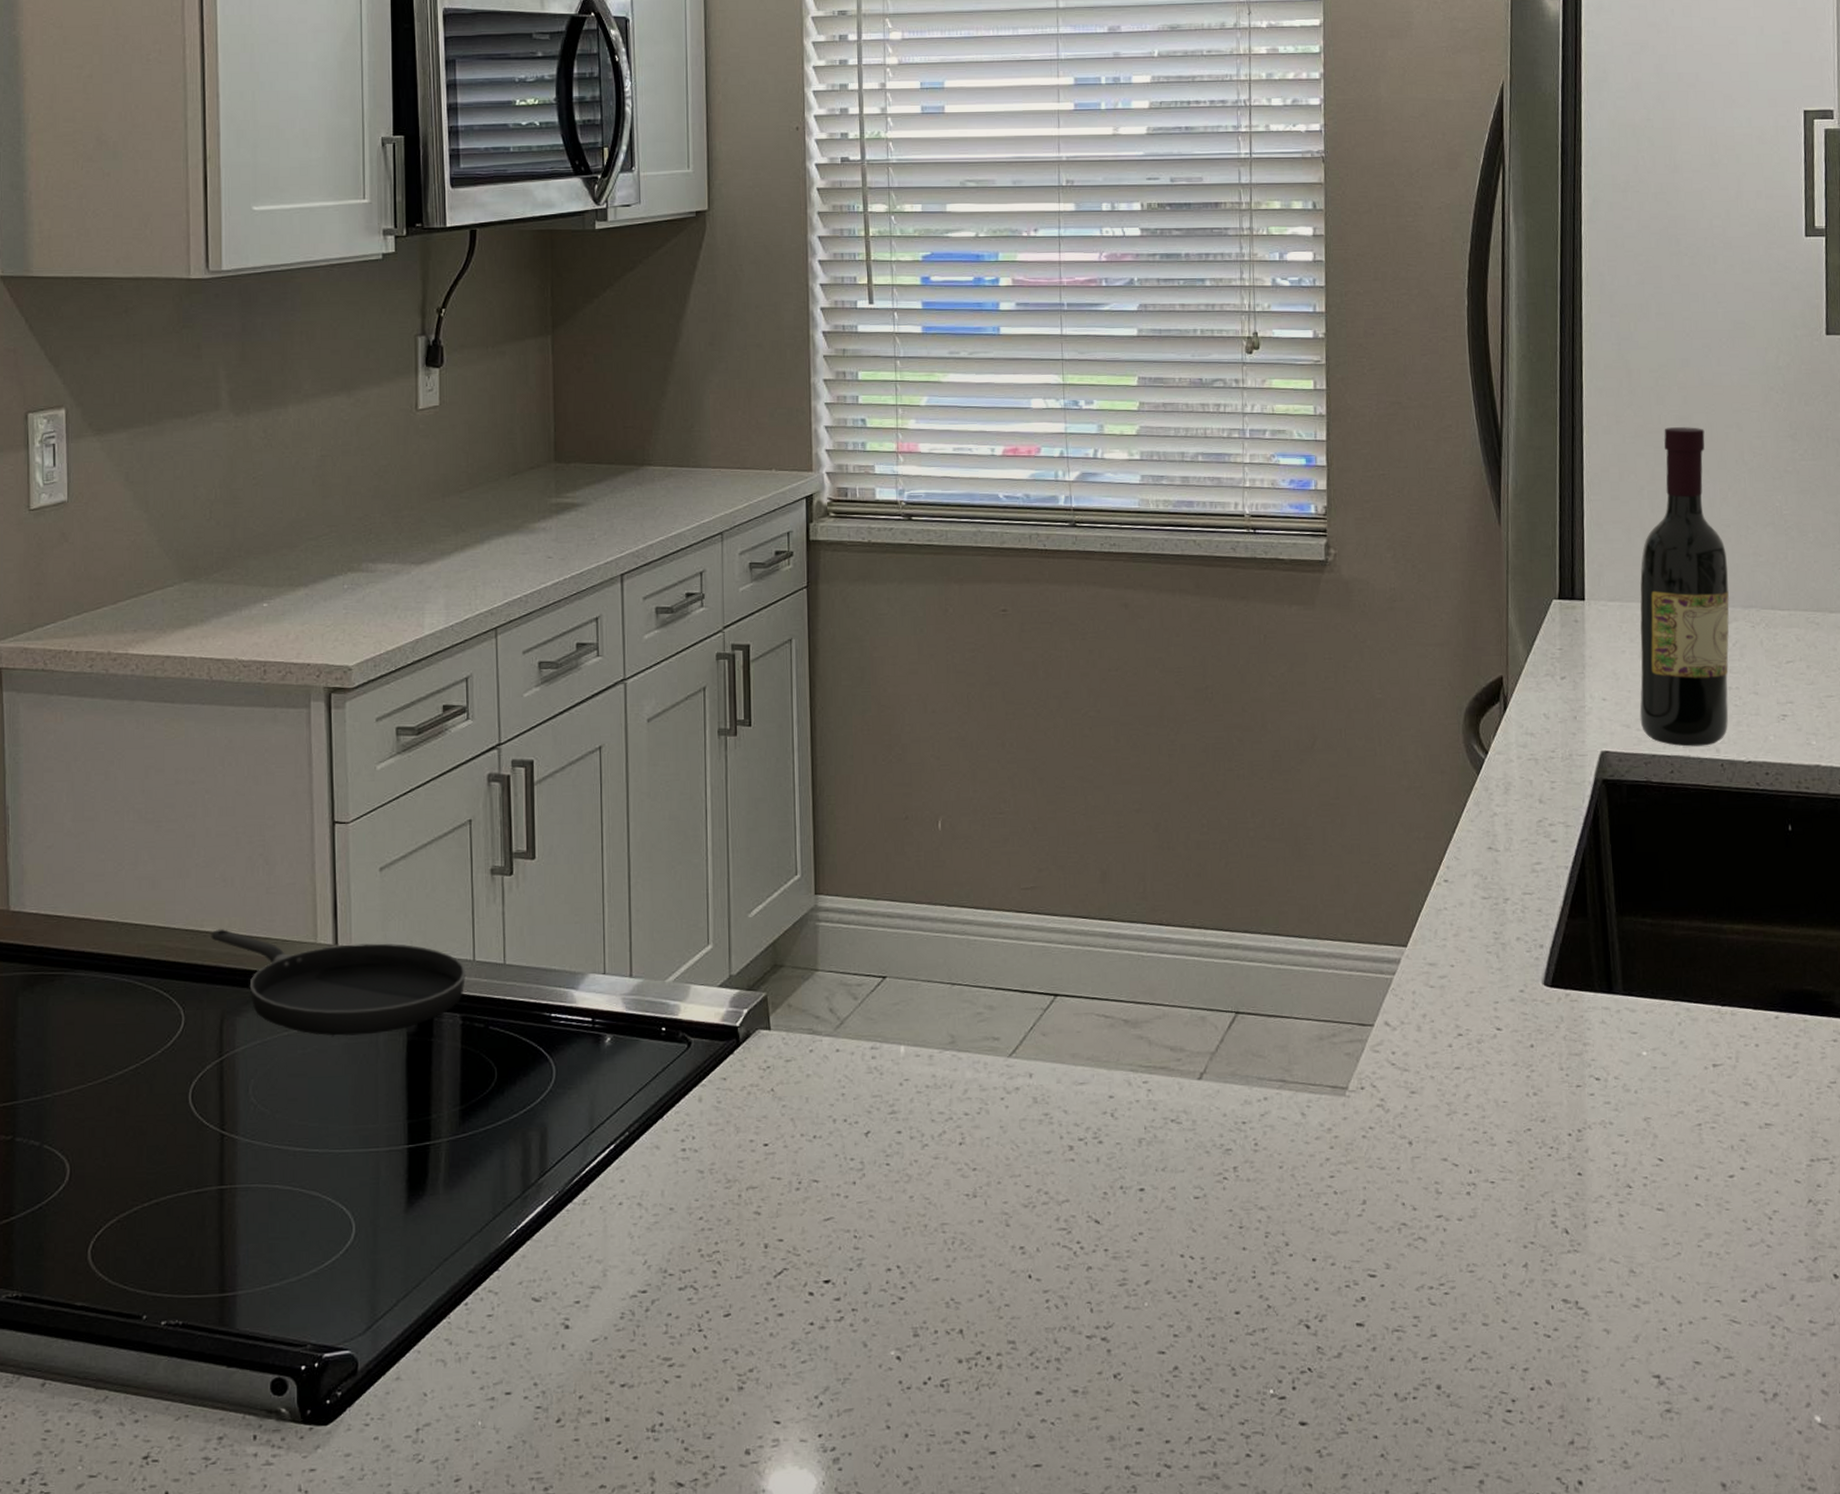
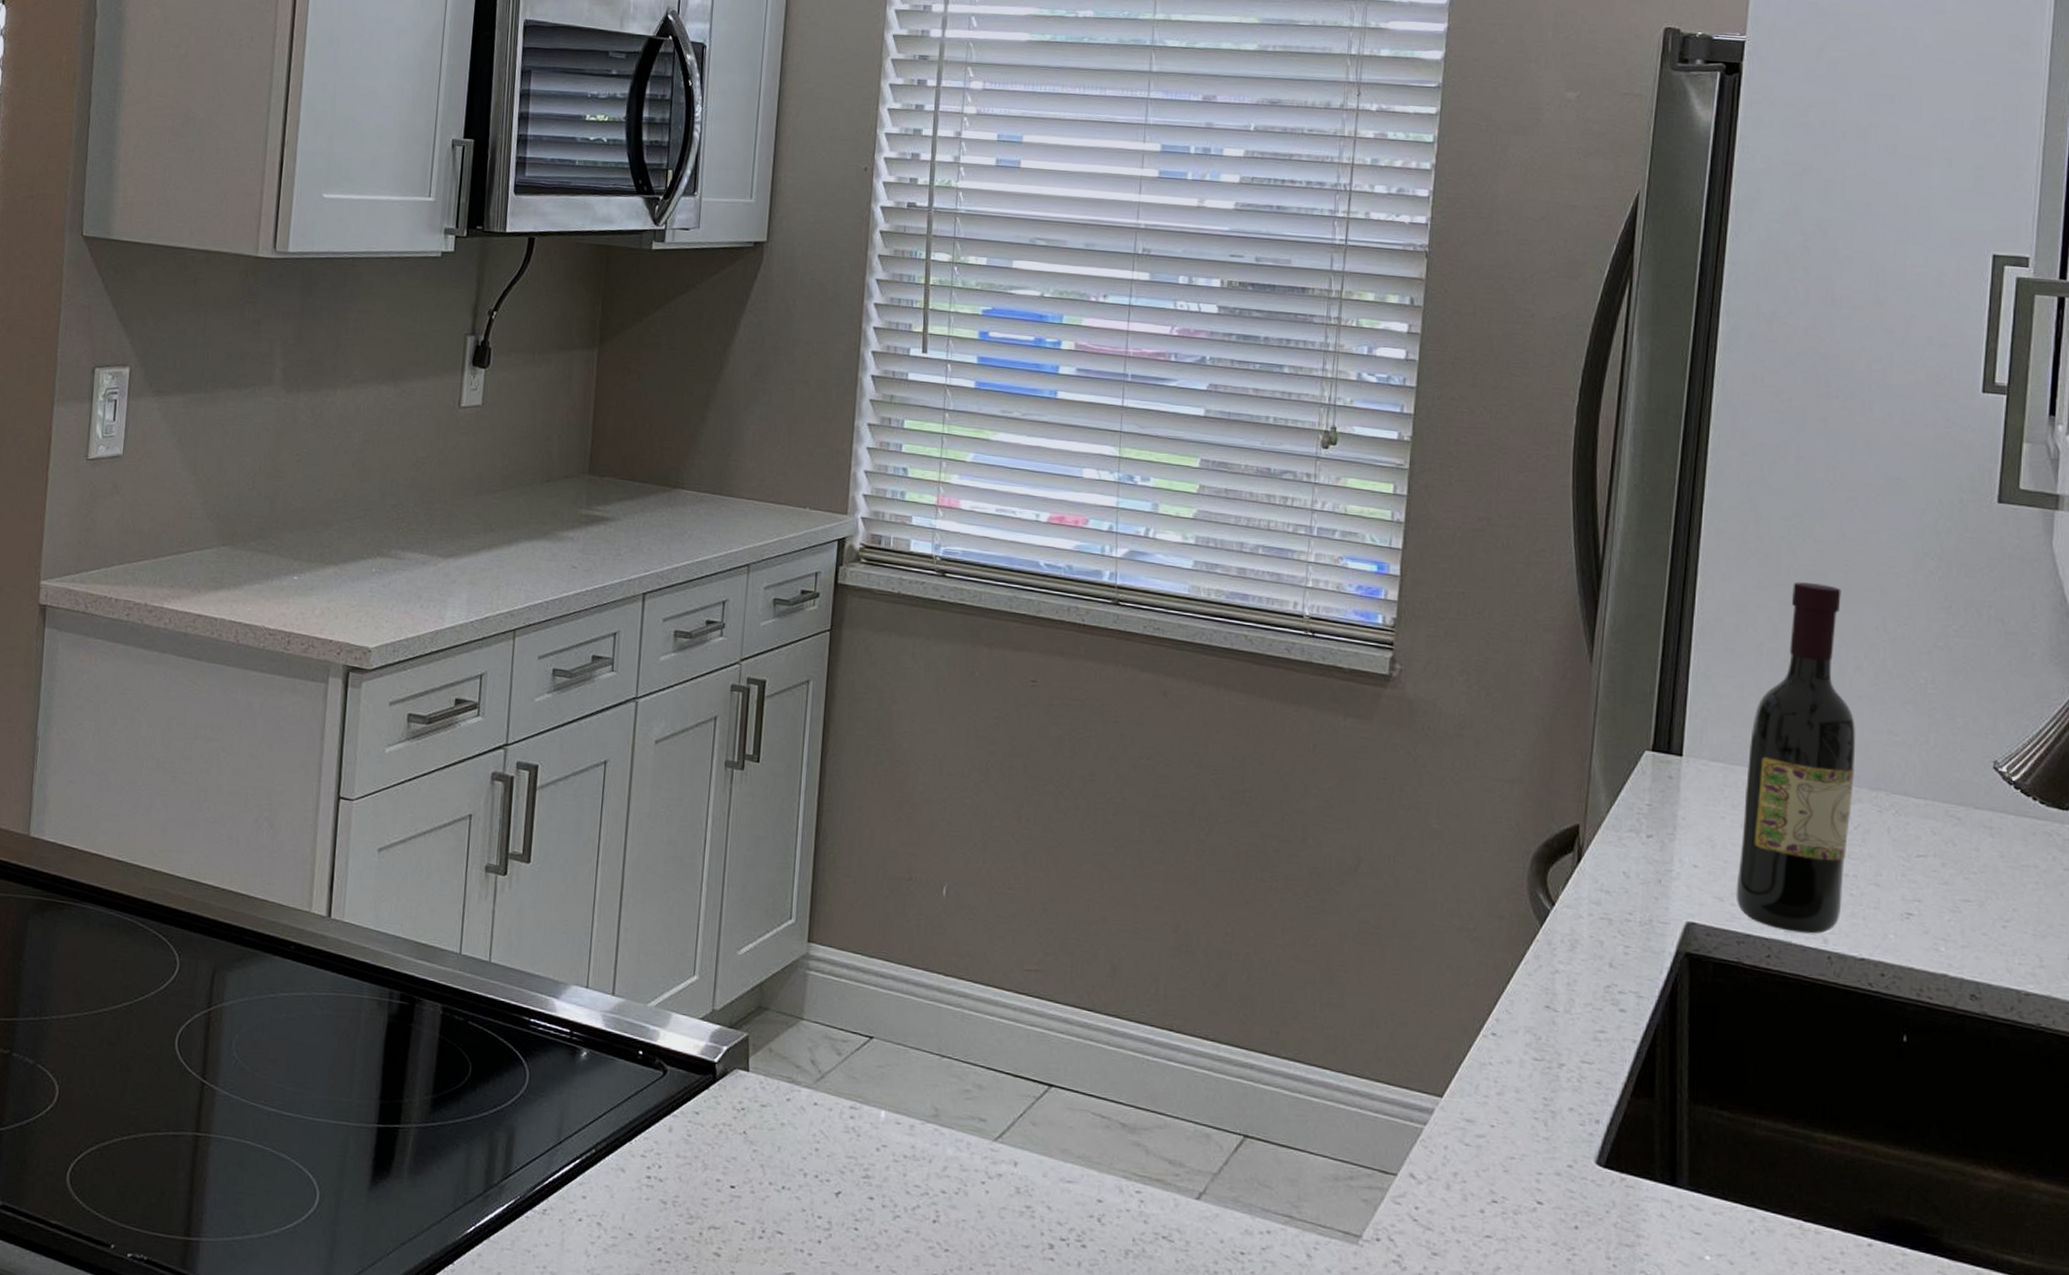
frying pan: present [211,929,467,1036] -> none [212,884,452,1010]

